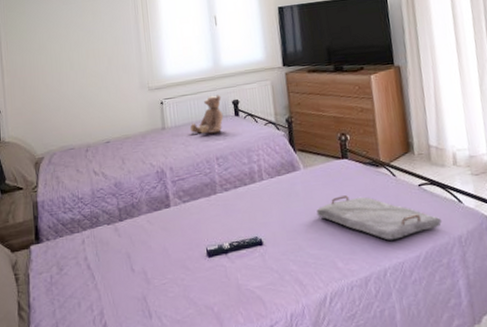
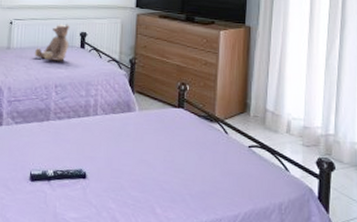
serving tray: present [316,195,442,241] -> none [144,144,265,196]

